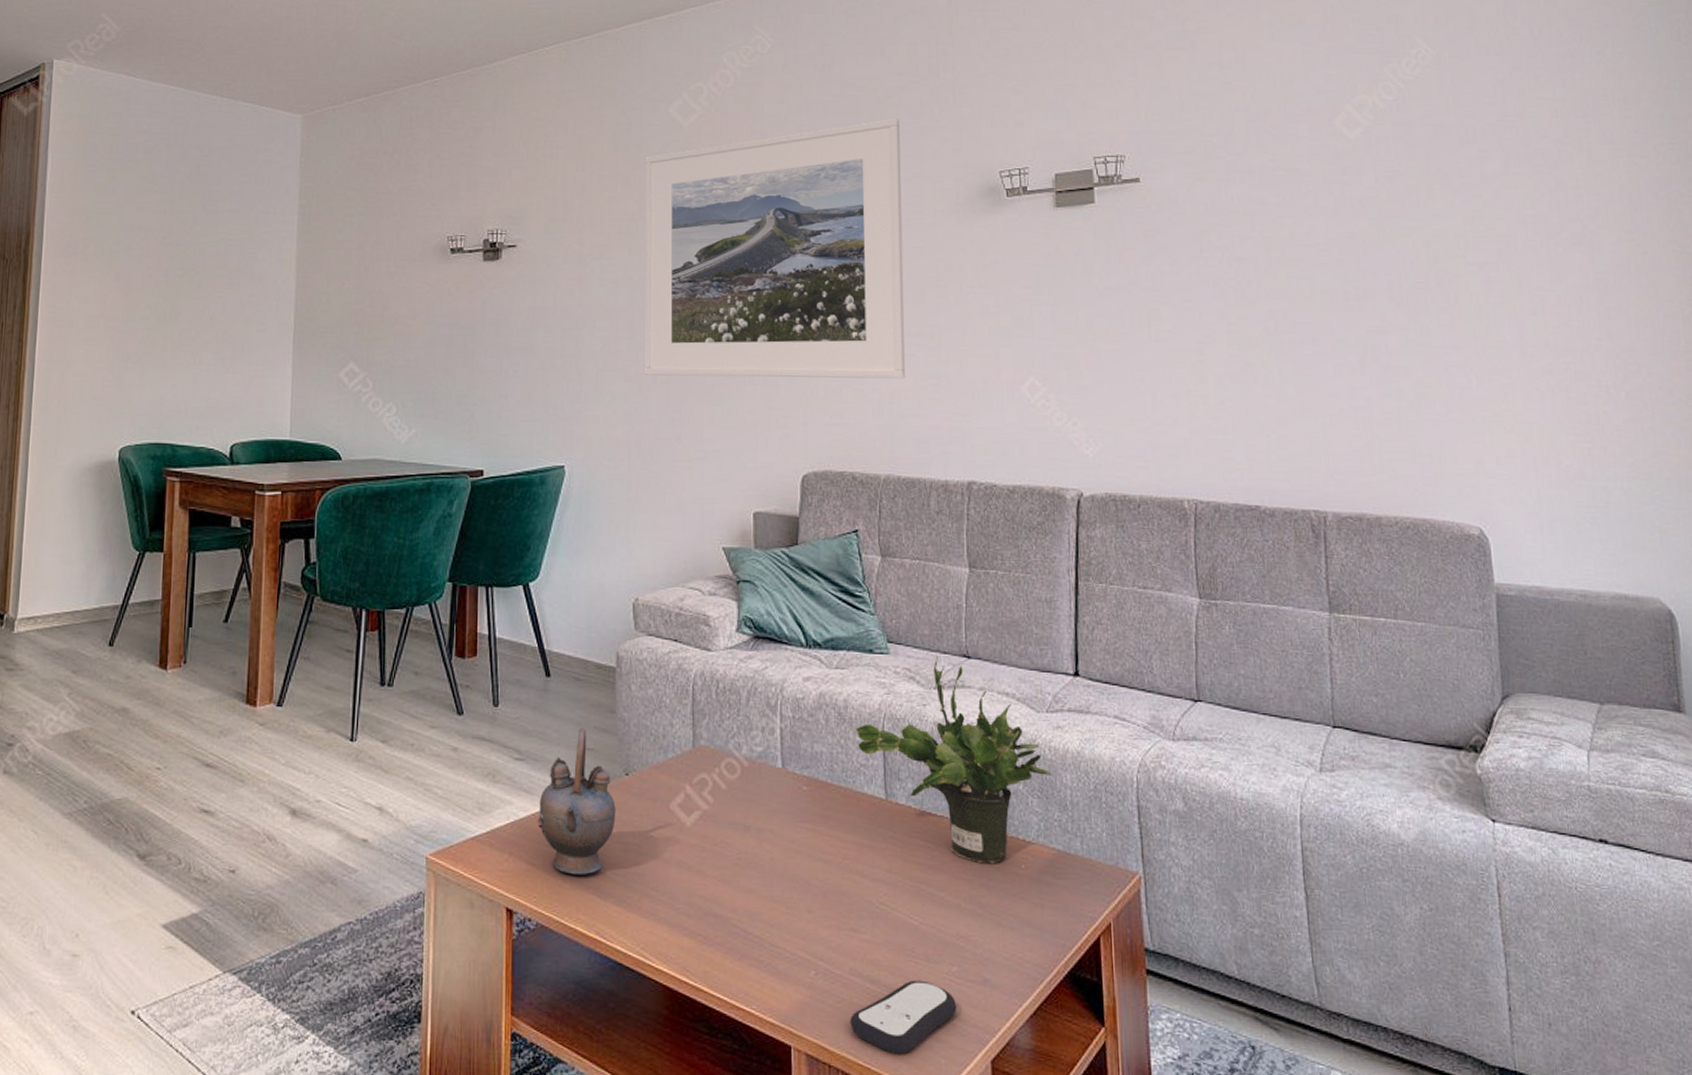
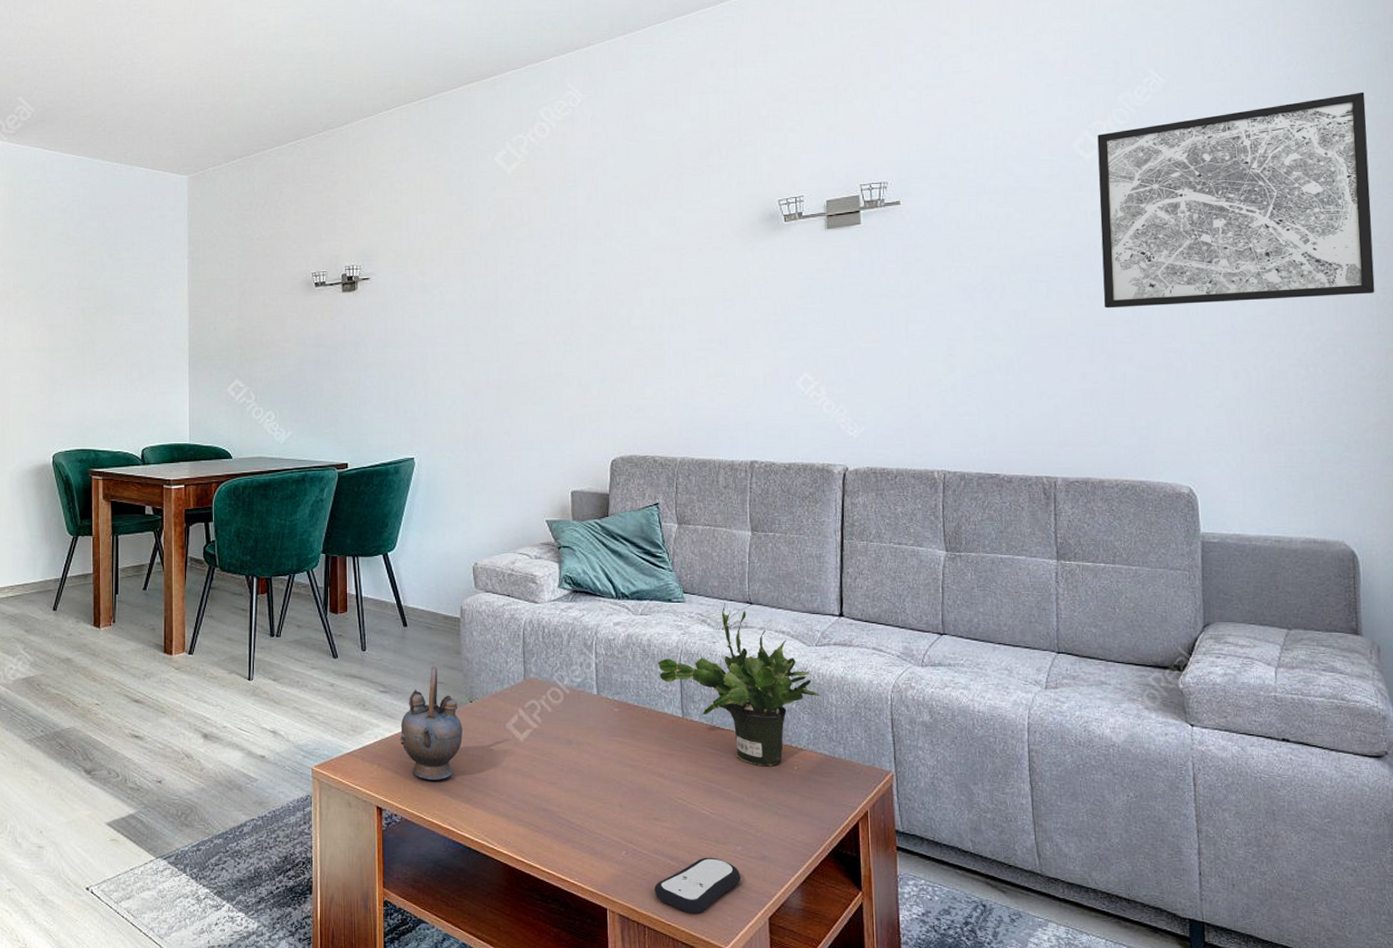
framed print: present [644,117,905,379] -> none [476,157,698,382]
wall art: none [1362,74,1680,313] -> present [1097,92,1375,309]

